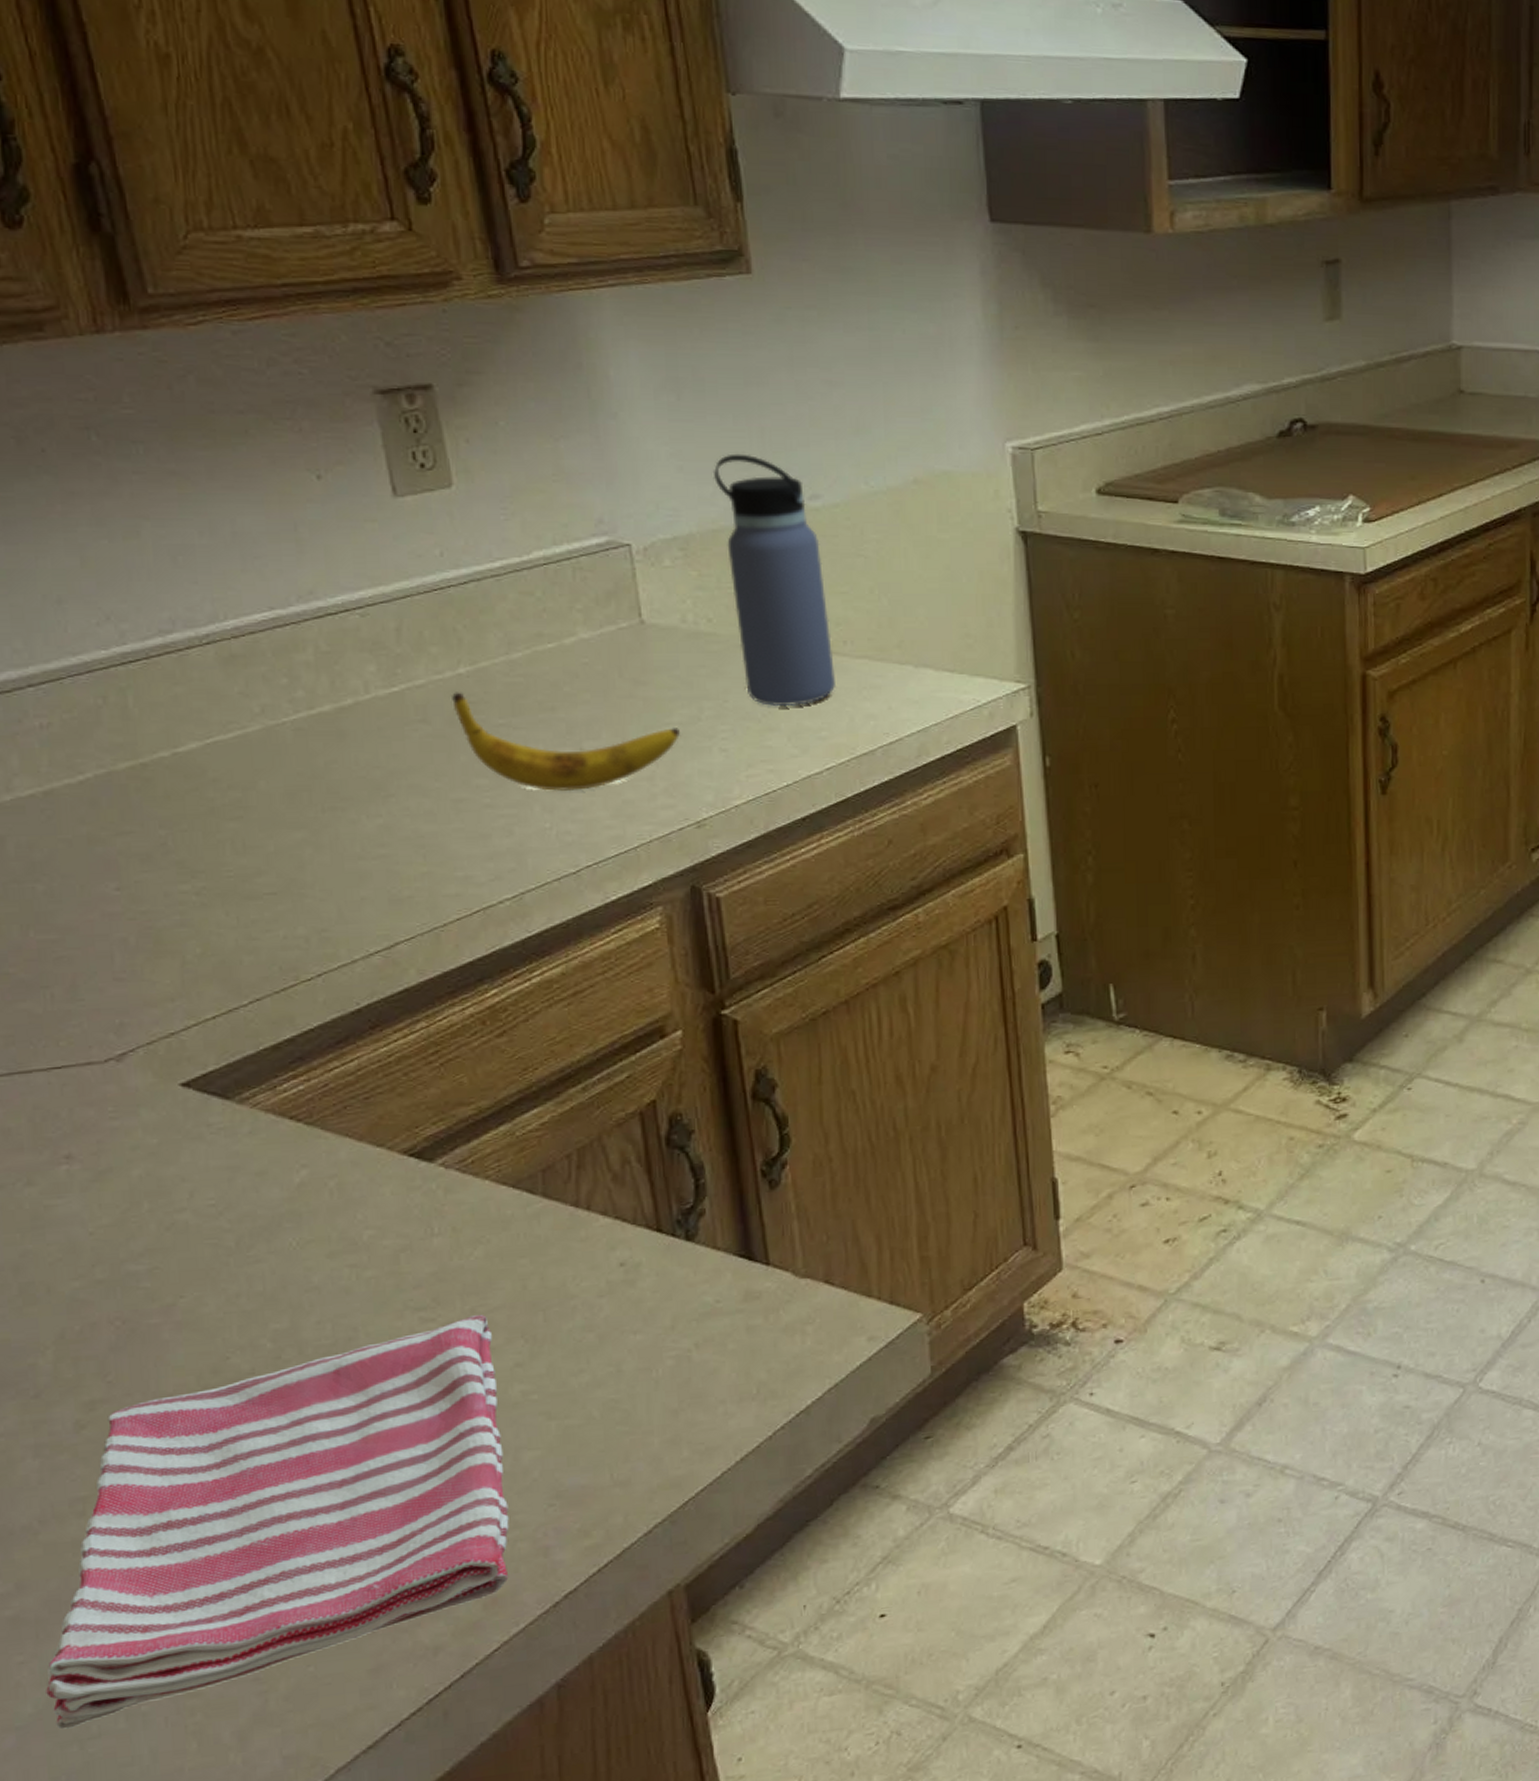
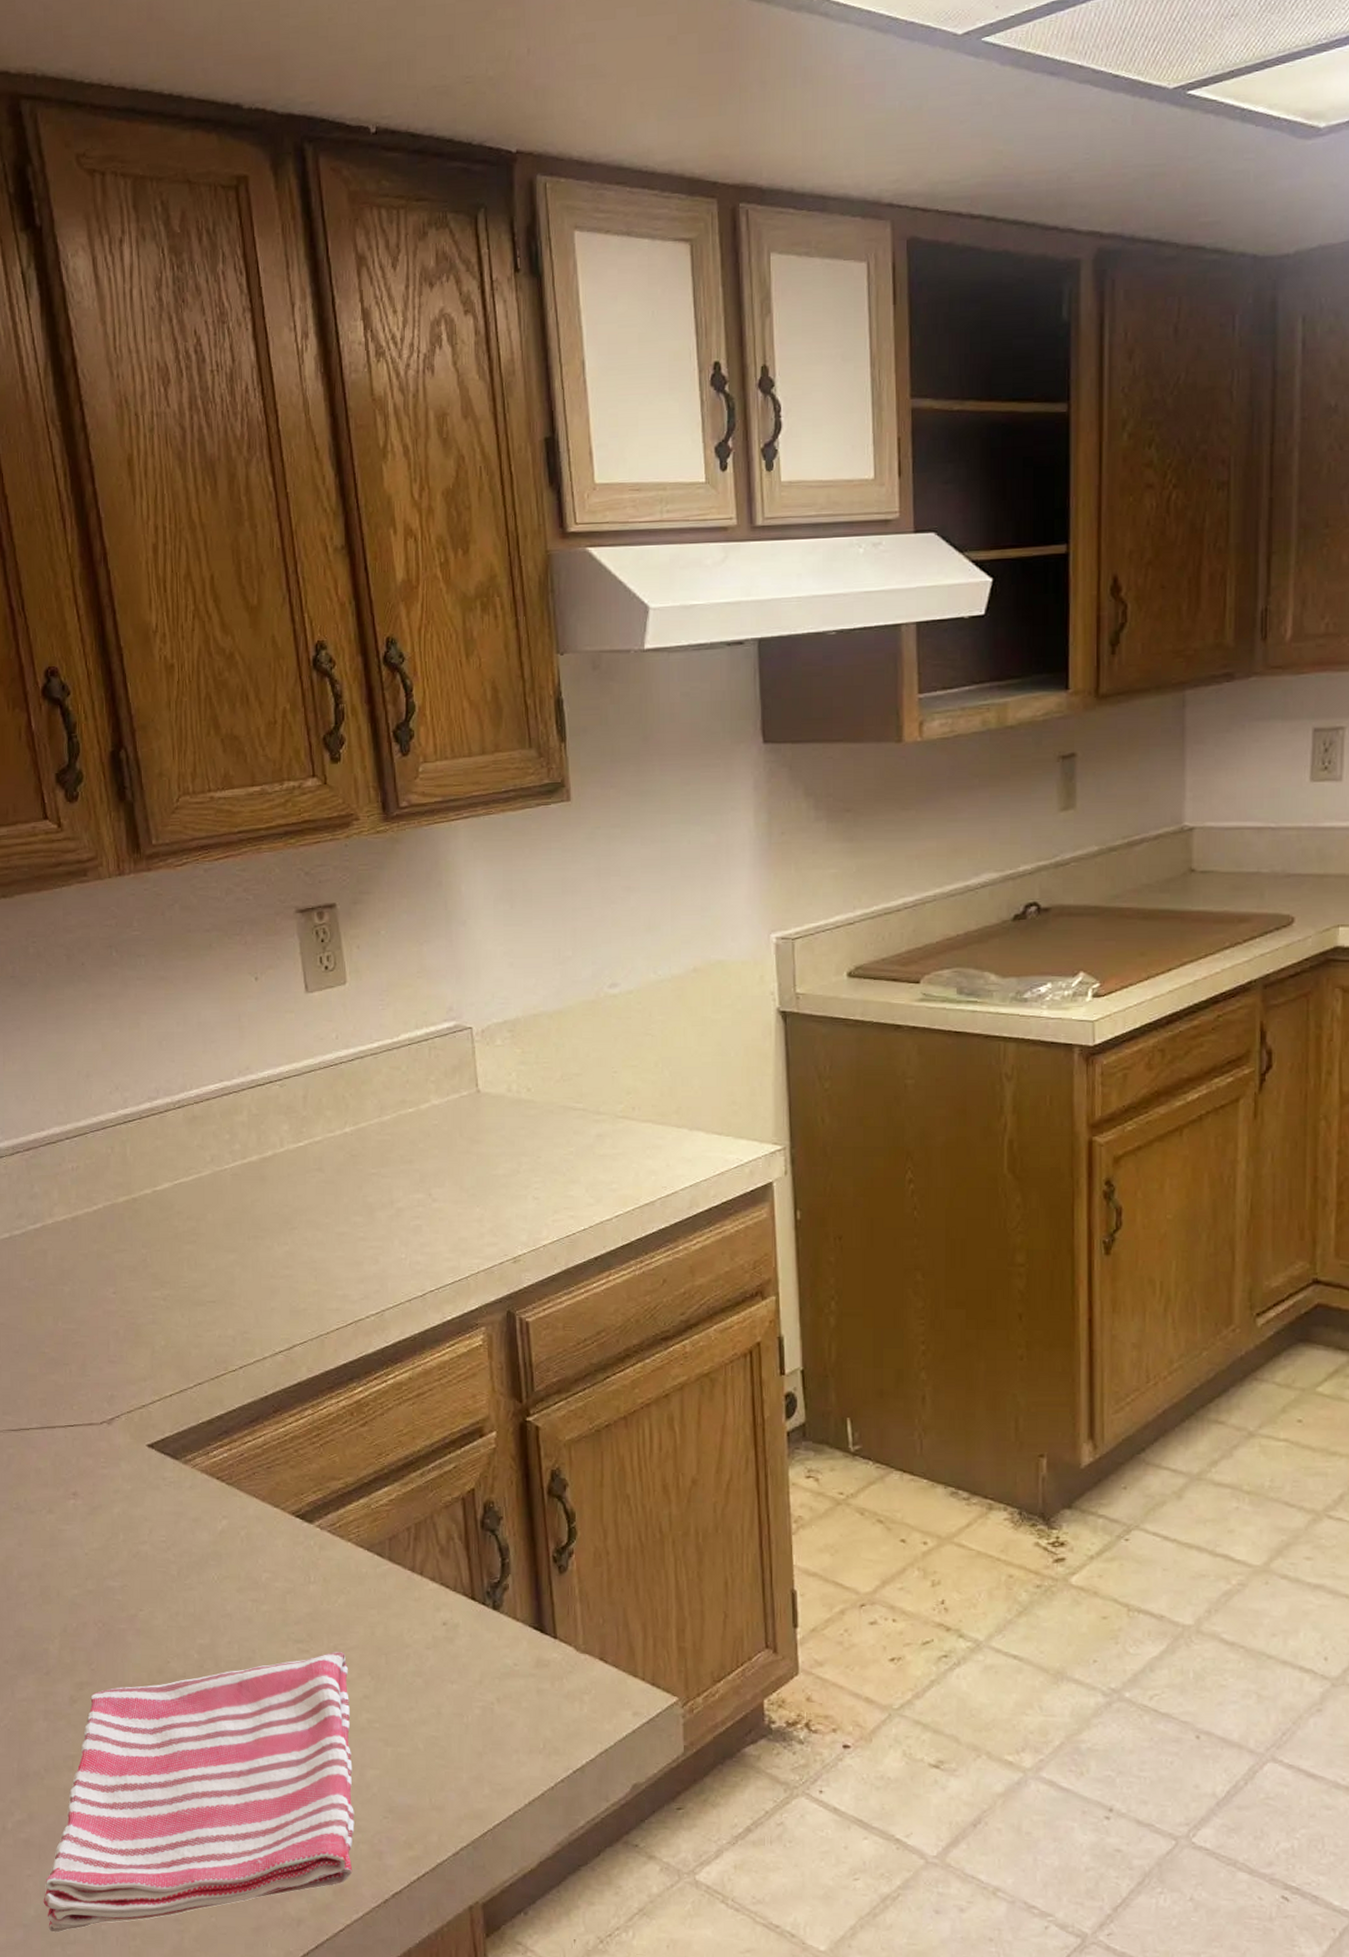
banana: present [452,692,680,791] -> none [340,1147,503,1228]
water bottle: present [712,453,837,707] -> none [535,951,626,1163]

